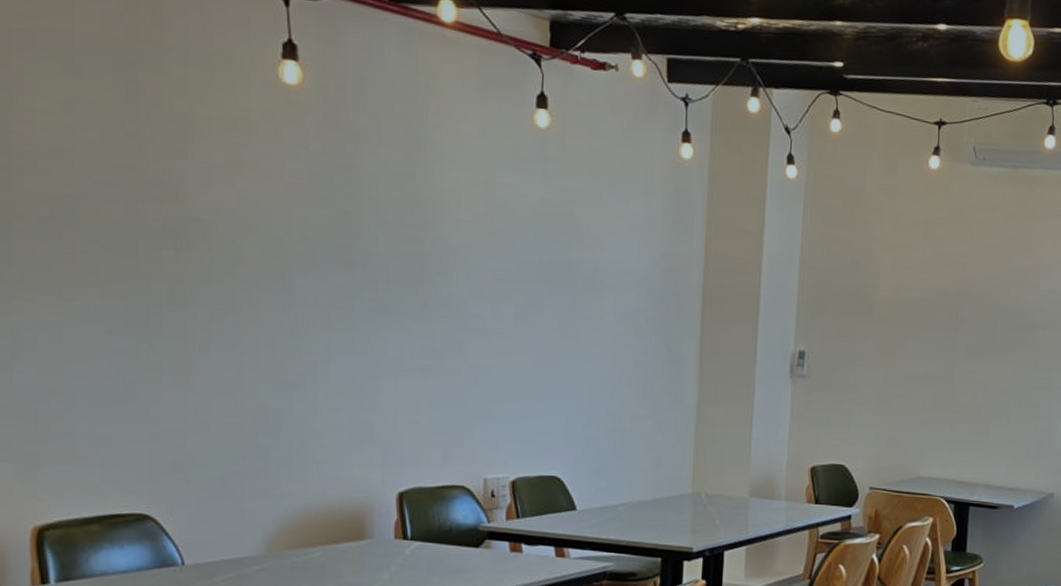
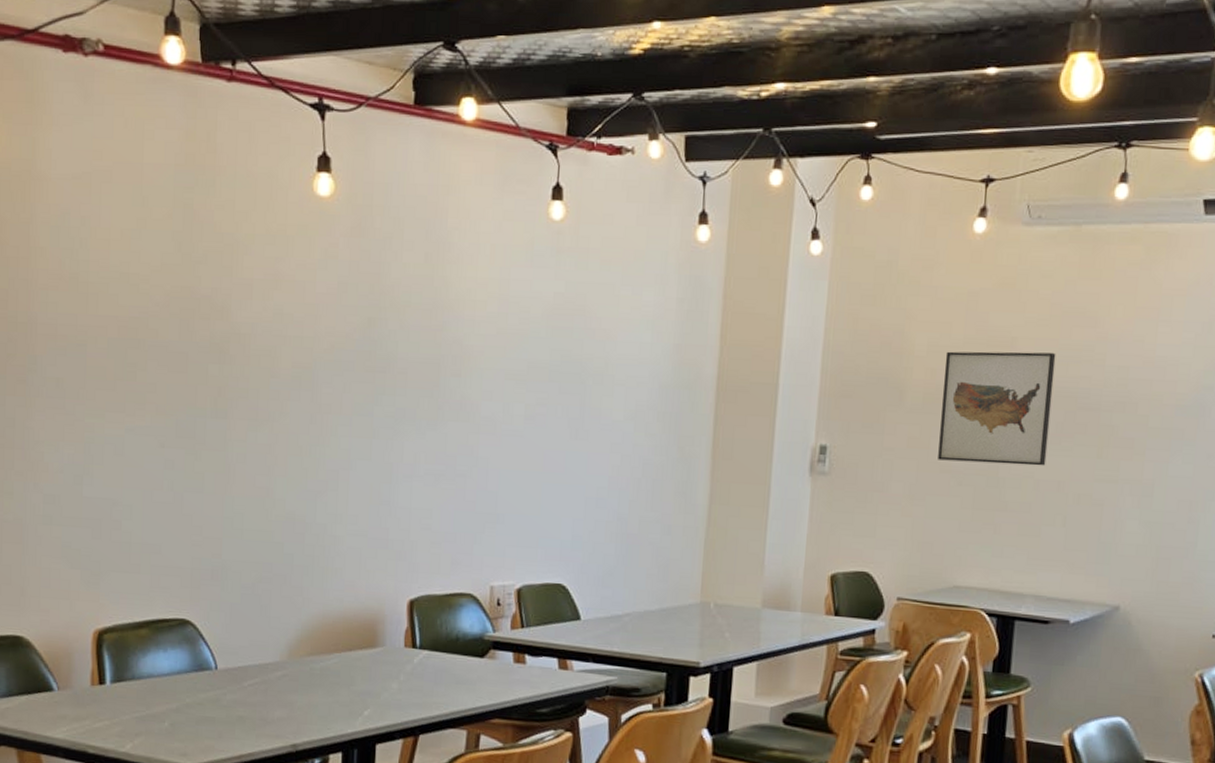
wall art: none [902,271,1000,374] -> present [938,351,1056,466]

